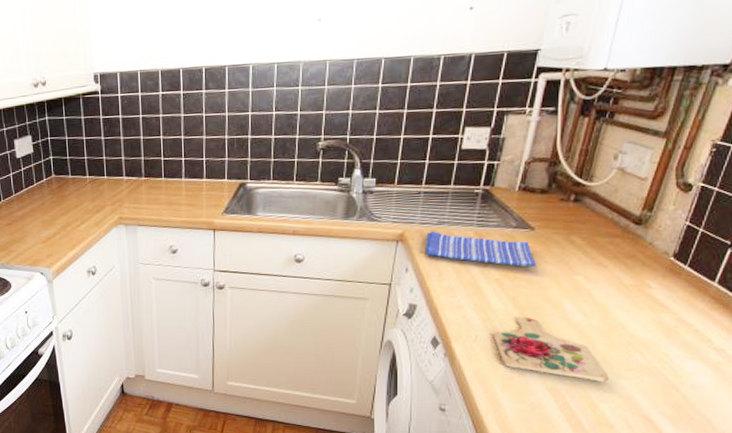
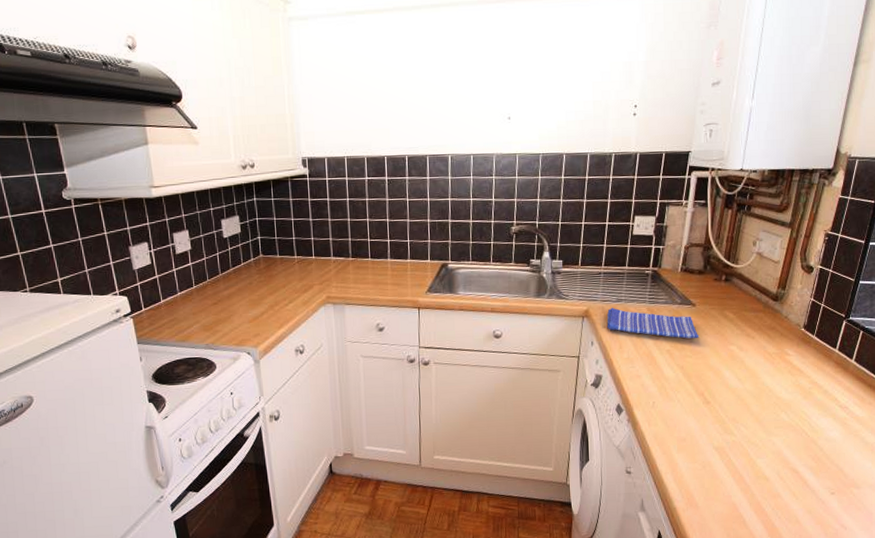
cutting board: present [492,317,609,383] -> none [667,383,762,440]

